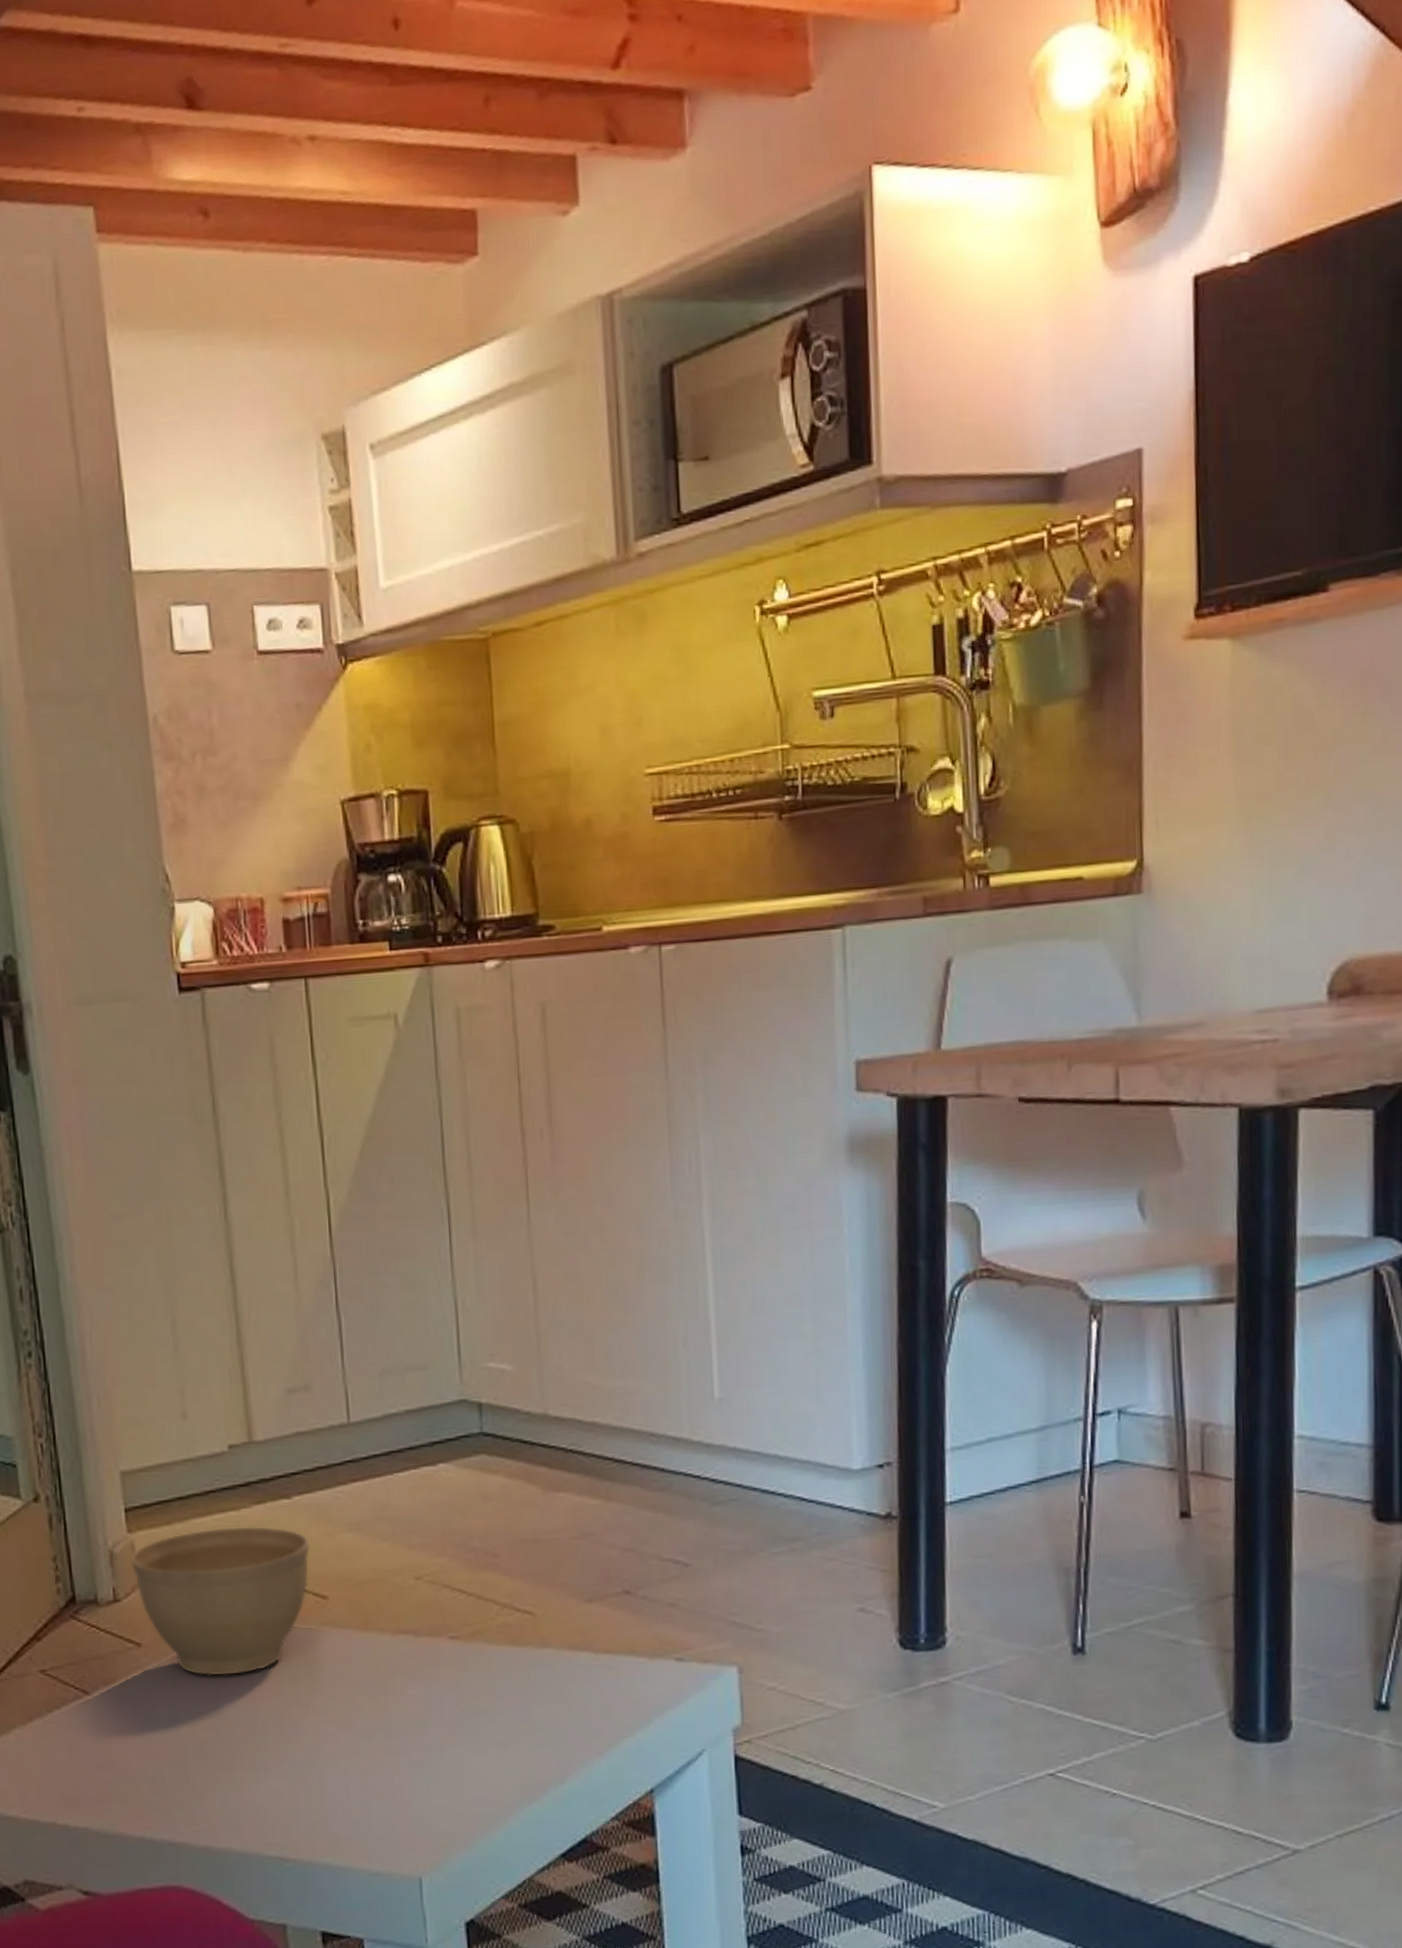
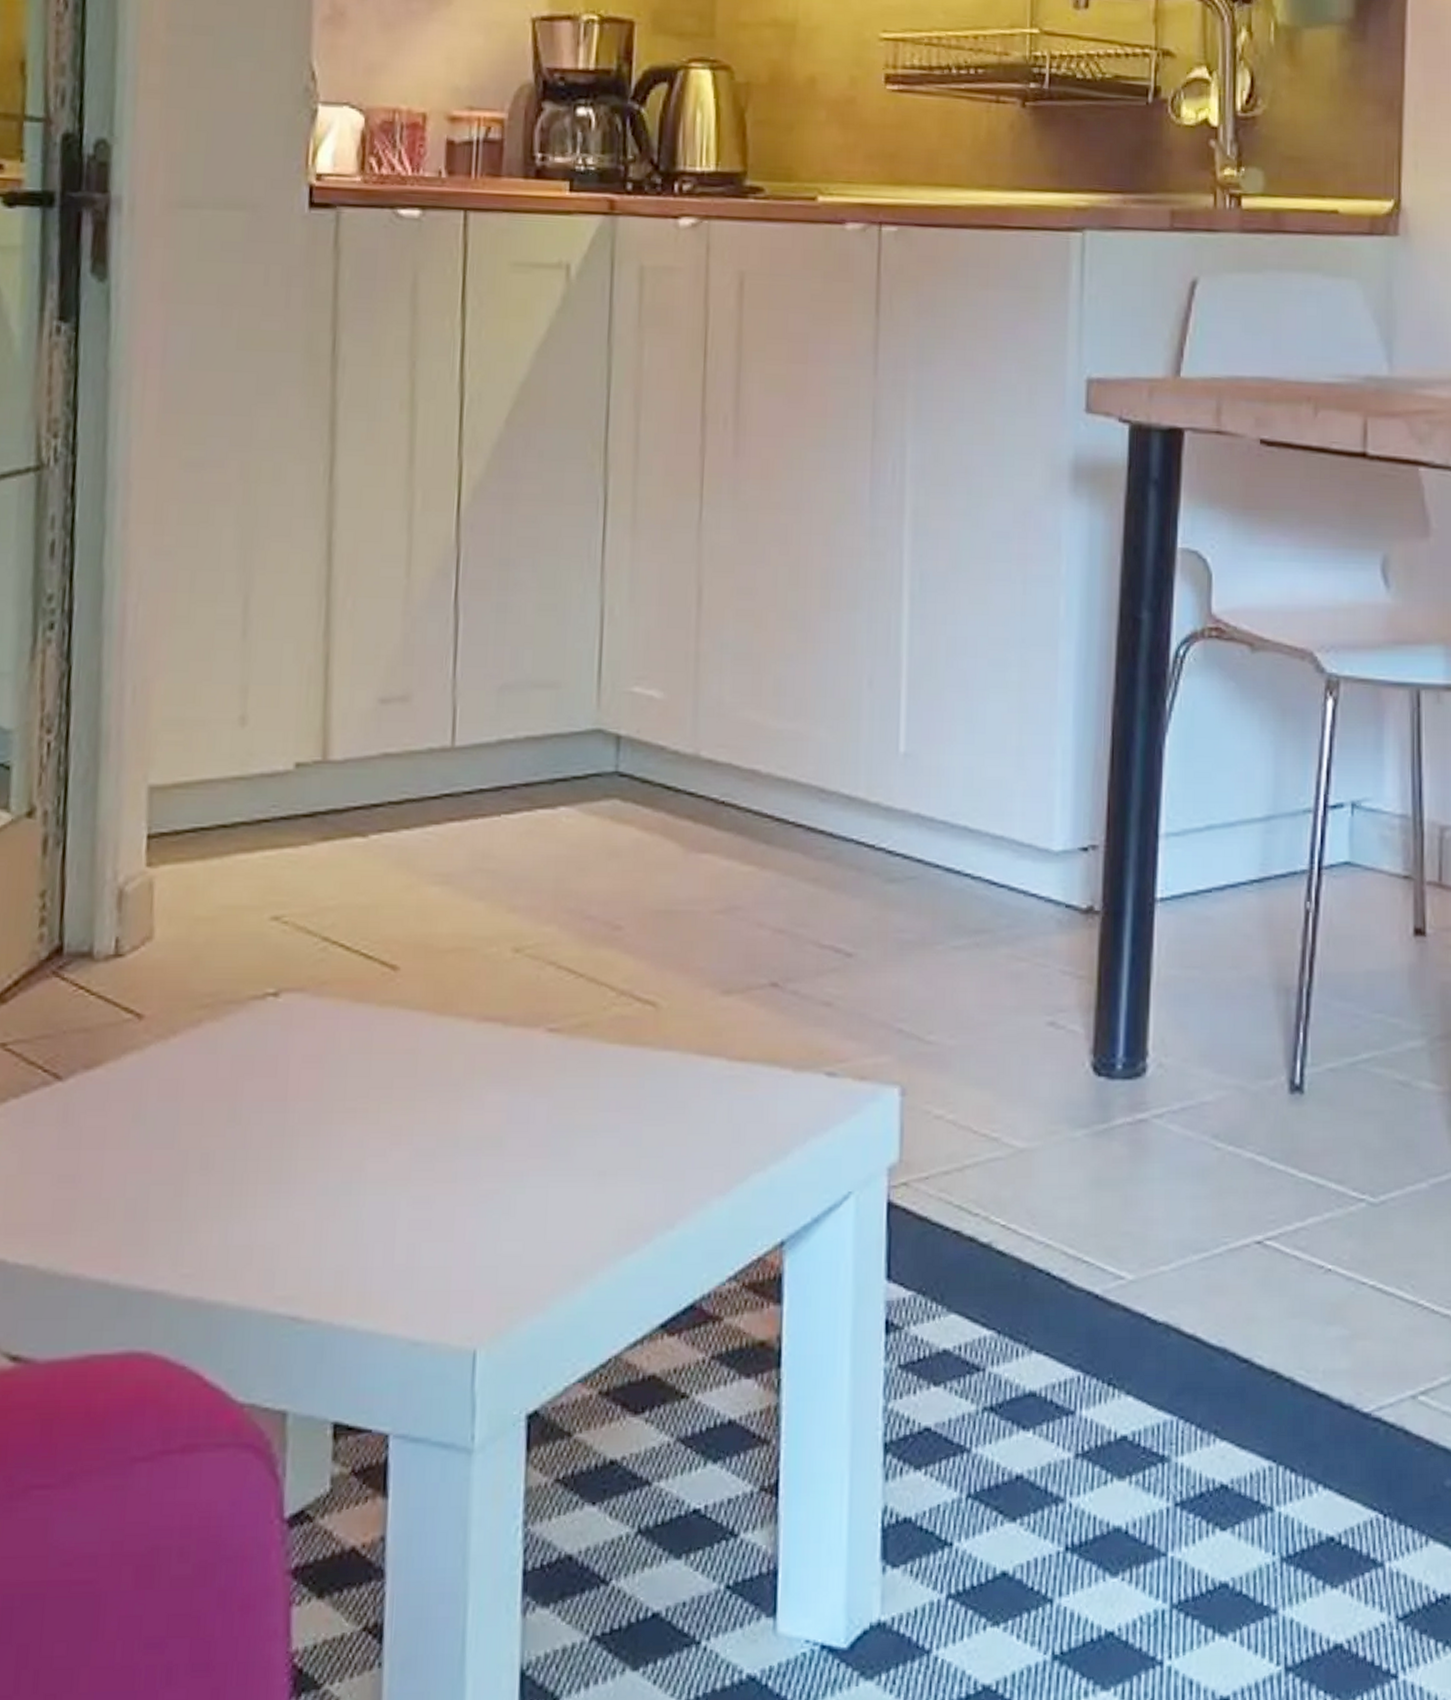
planter bowl: present [130,1525,311,1677] -> none [144,867,385,1065]

